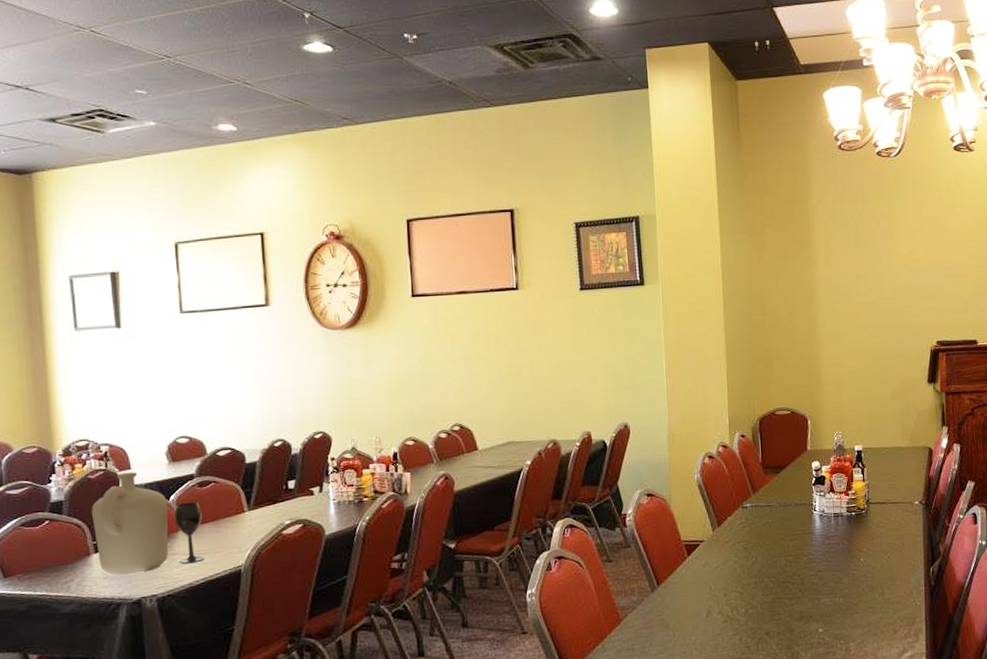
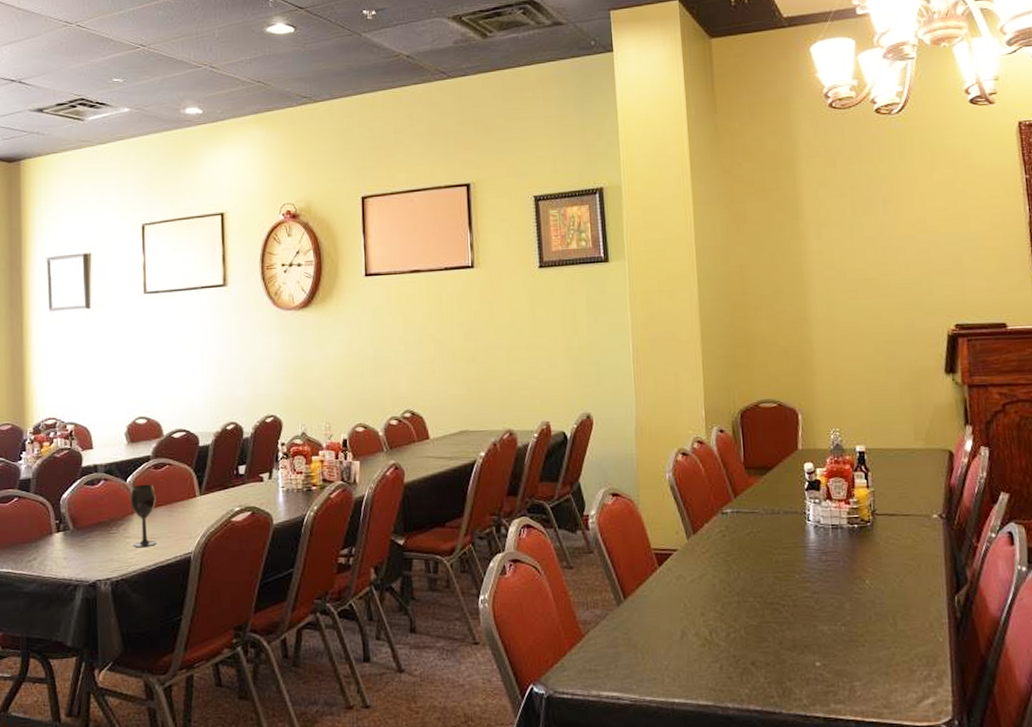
water jug: present [91,472,169,576] -> none [55,452,125,556]

